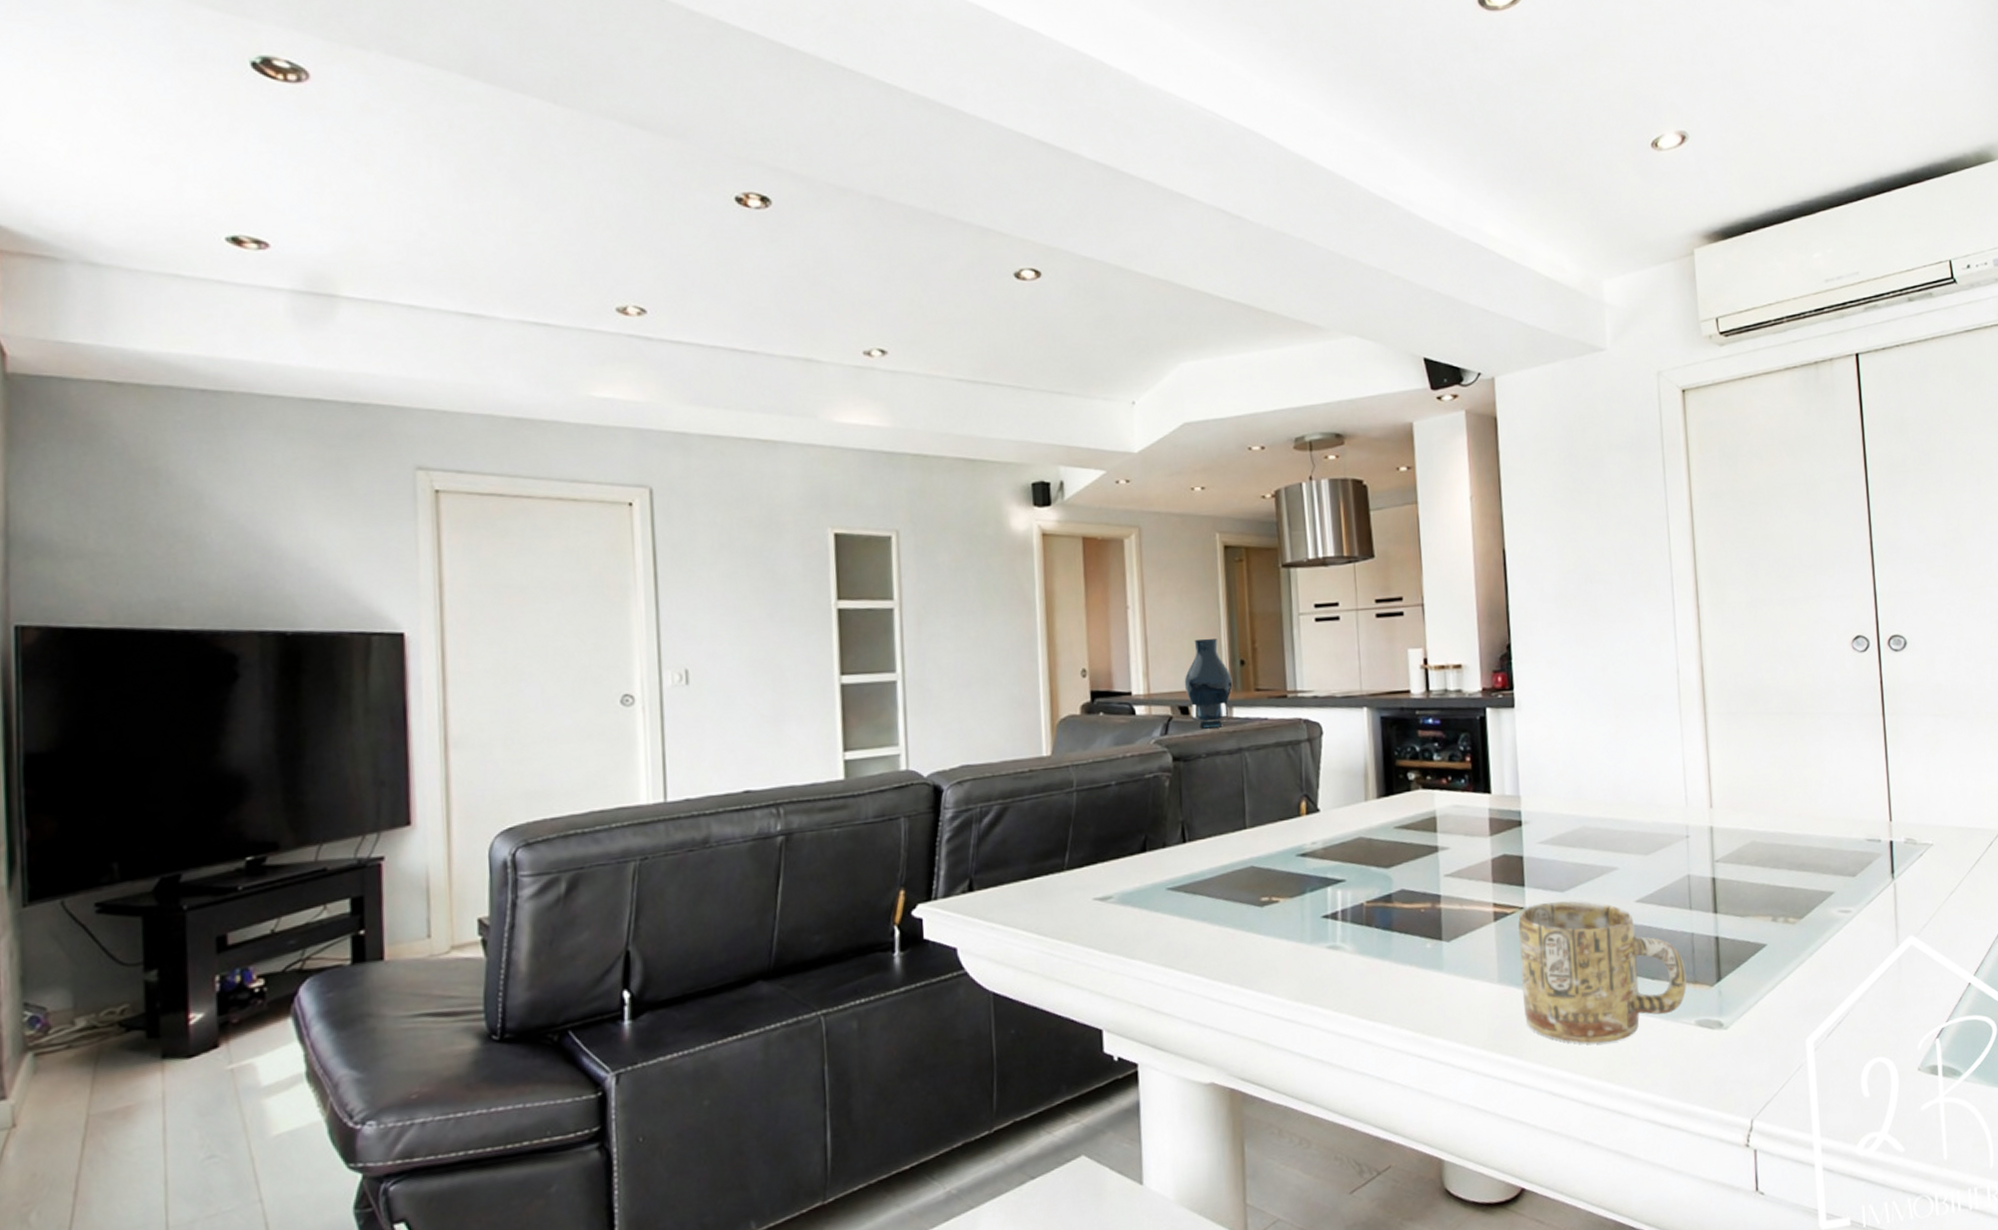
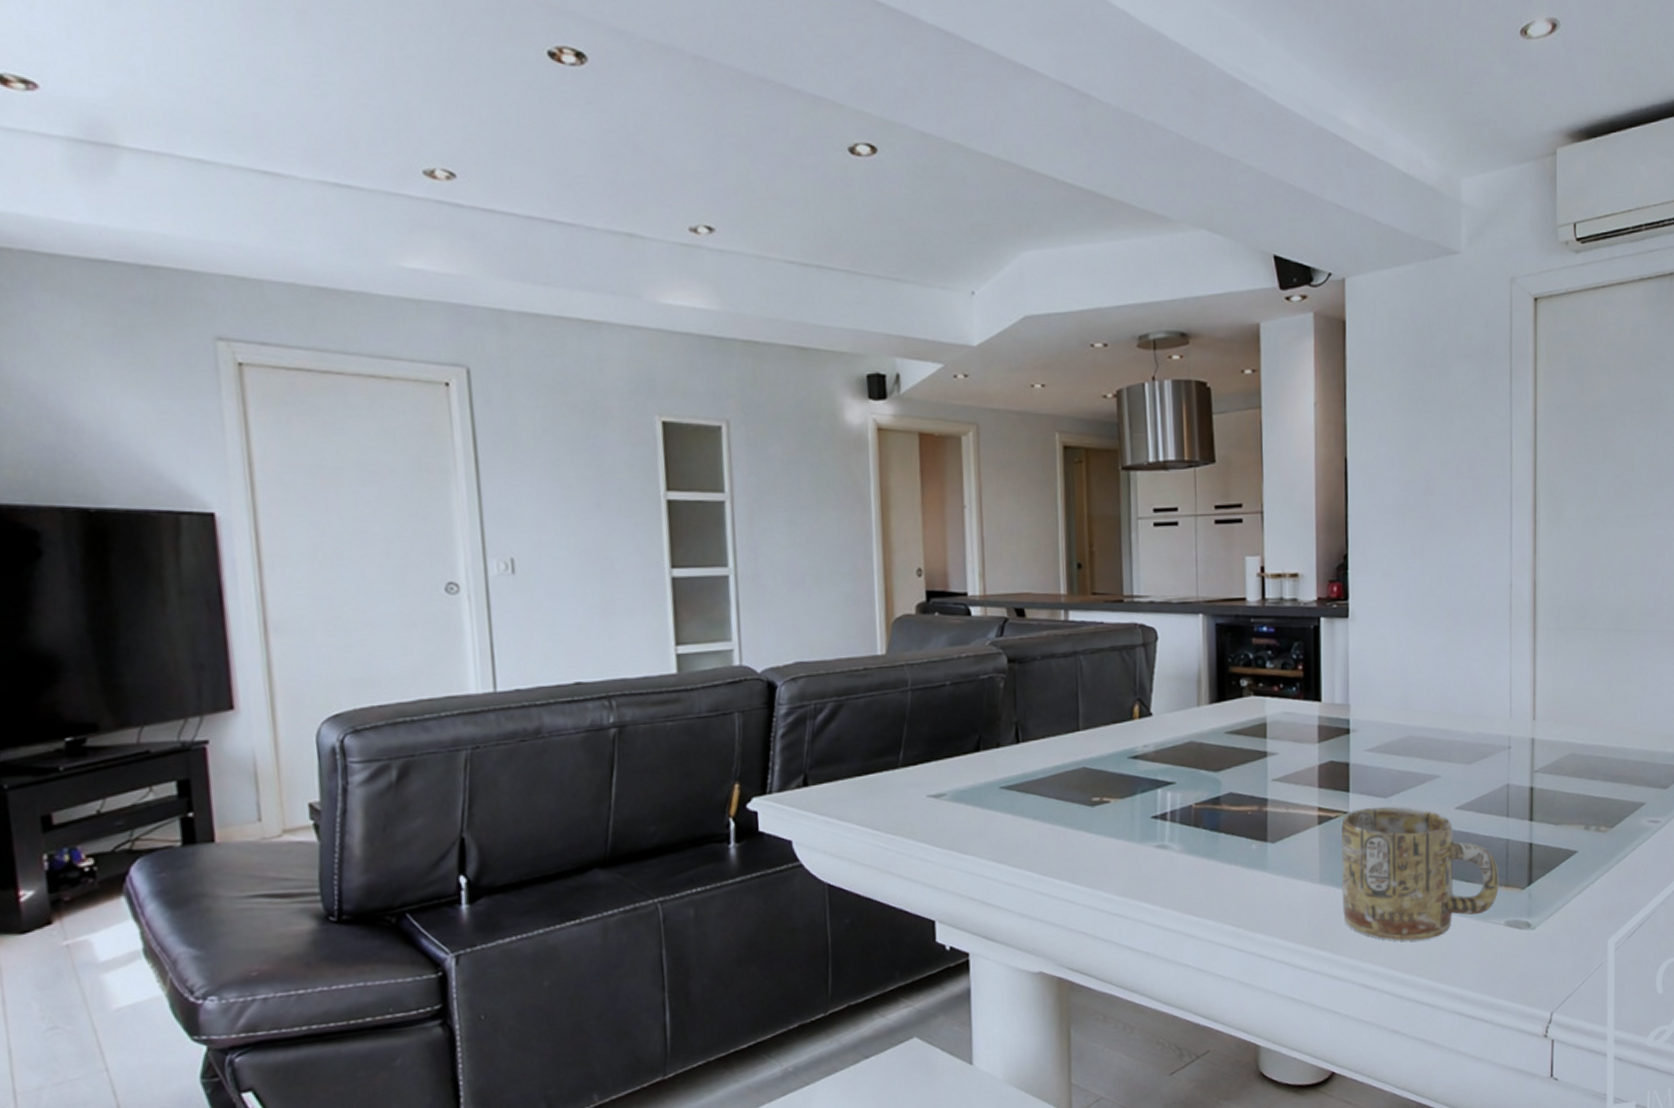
vase: present [1184,638,1233,729] -> none [1020,540,1069,631]

